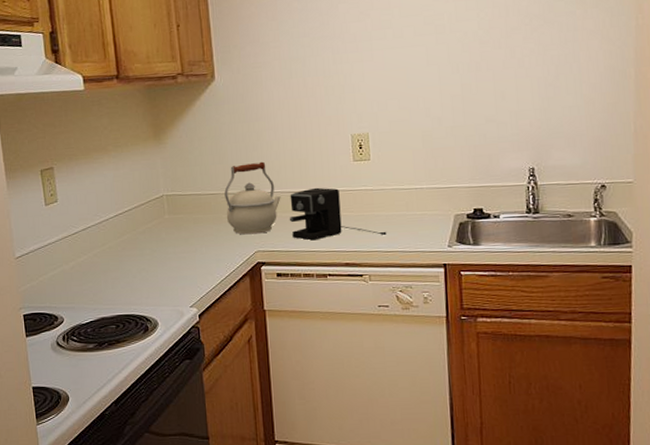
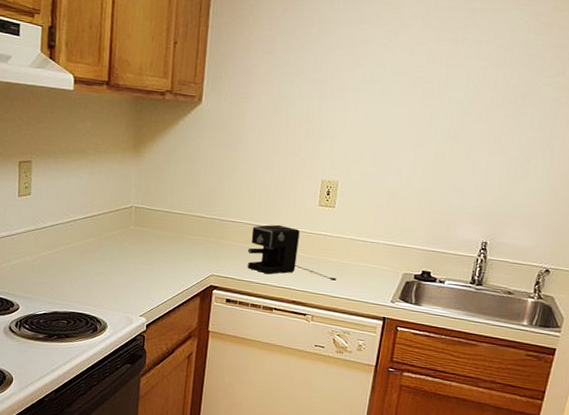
kettle: present [224,161,281,235] -> none [188,190,244,259]

